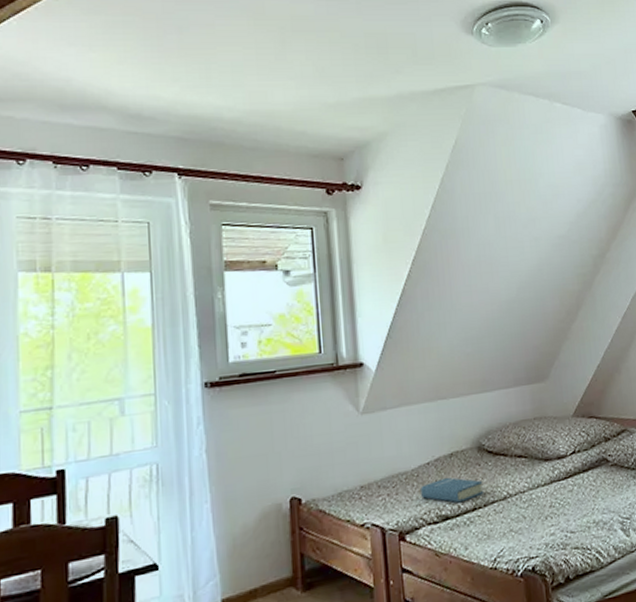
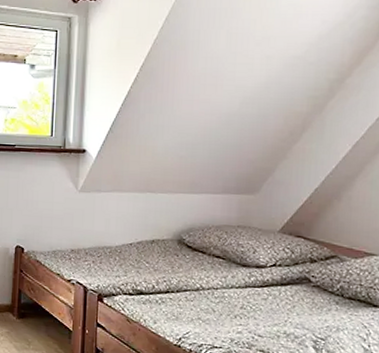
hardback book: present [421,477,484,503] -> none [121,259,179,284]

